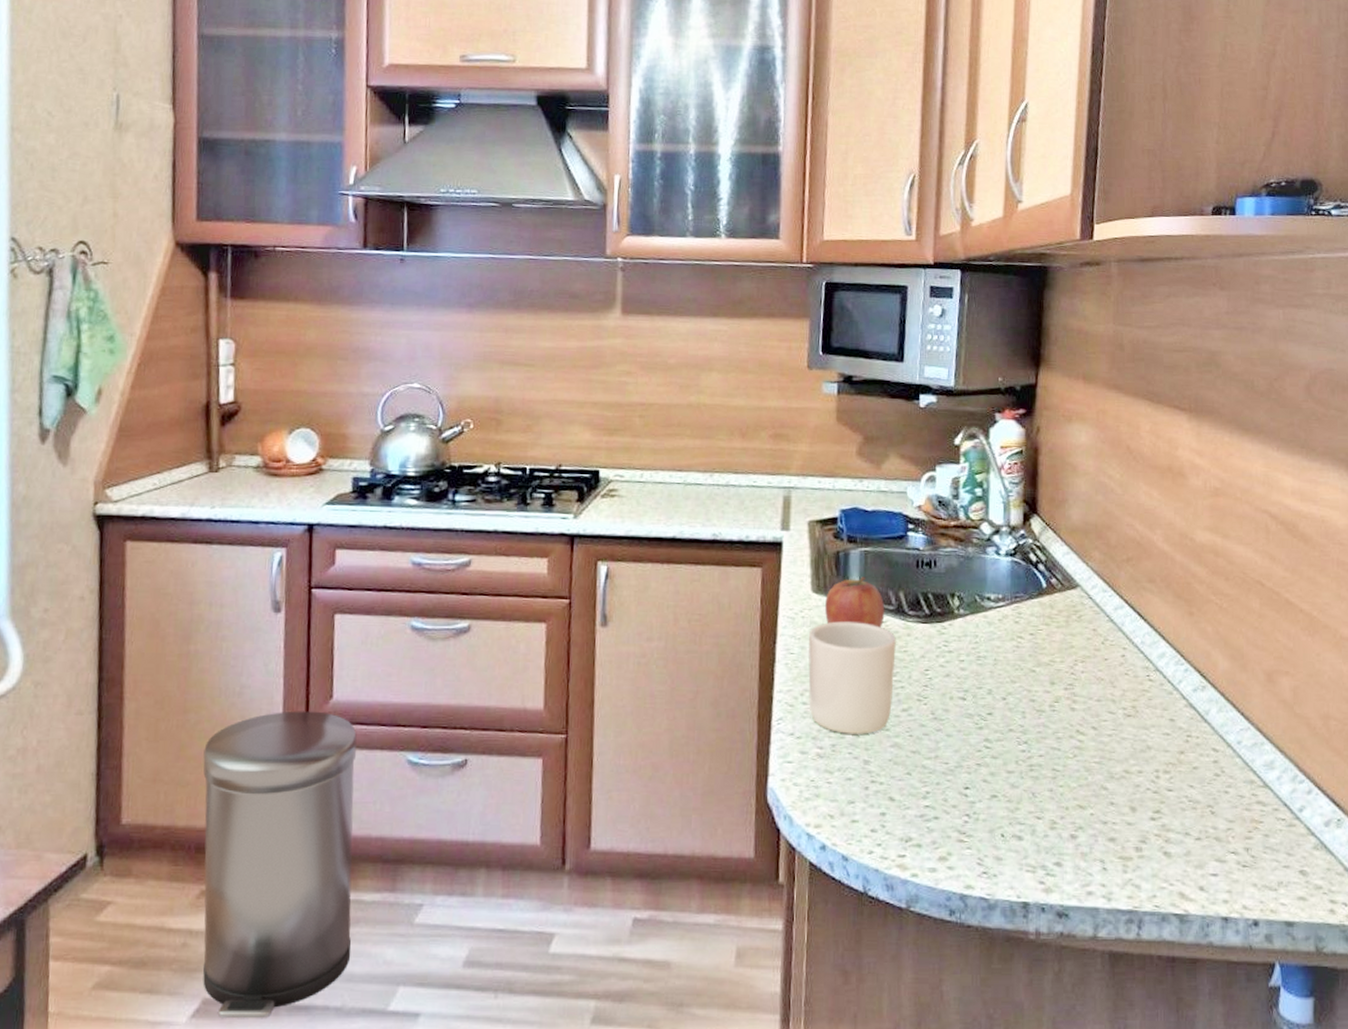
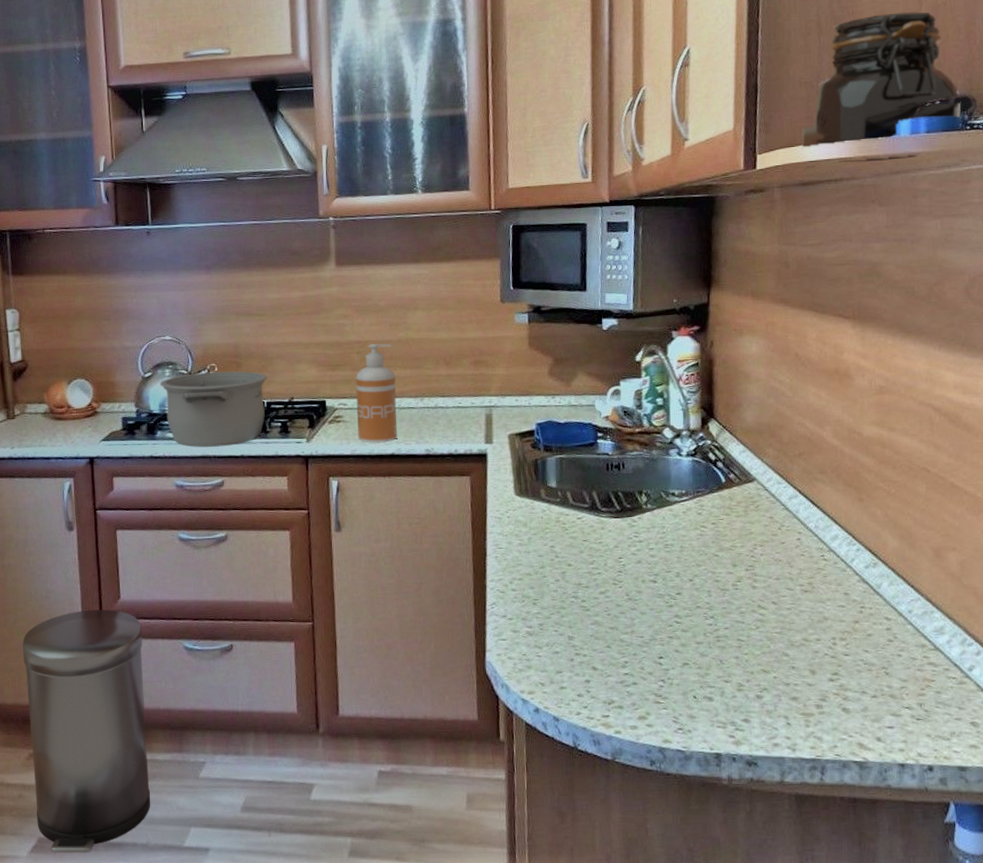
cooking pot: none [402,429,532,519] -> present [160,371,267,447]
soap dispenser: none [634,406,682,524] -> present [356,343,398,443]
mug: present [808,621,896,734] -> none [515,519,592,615]
fruit: present [825,576,885,628] -> none [527,480,581,523]
jar: none [1141,84,1306,242] -> present [801,12,961,163]

